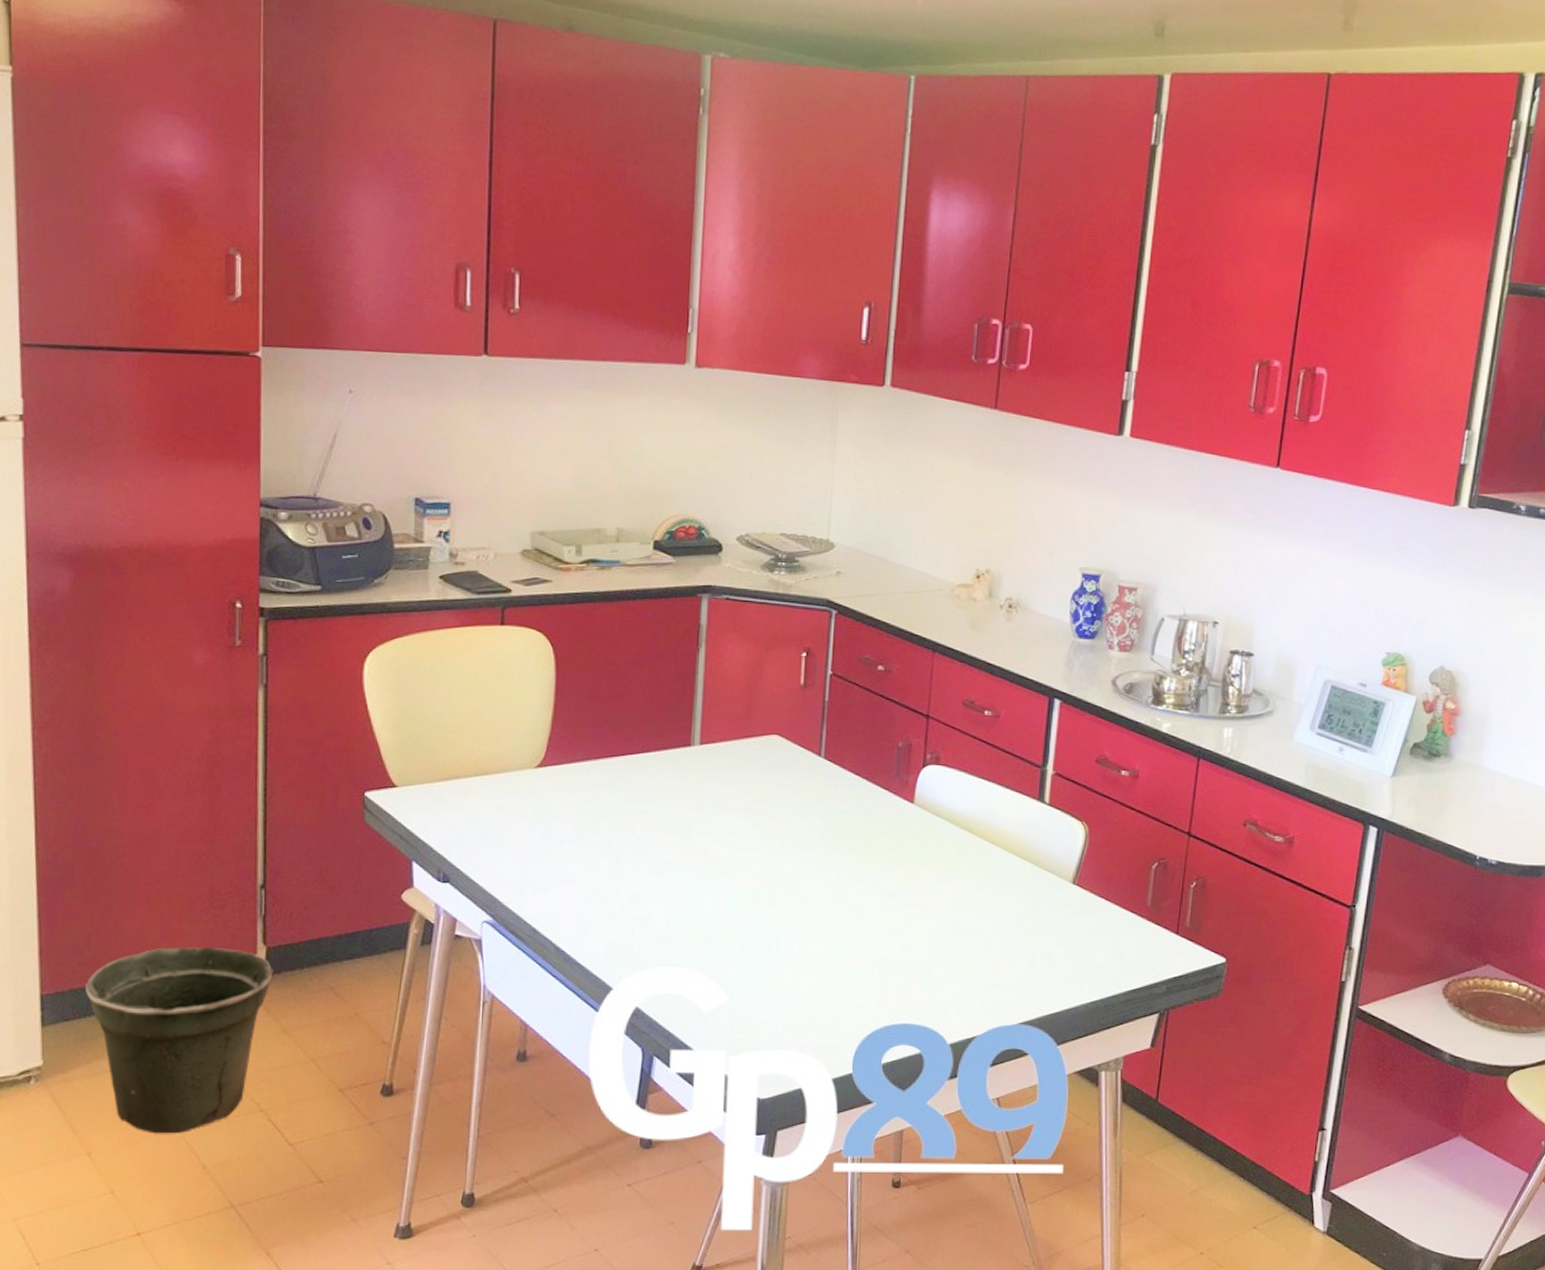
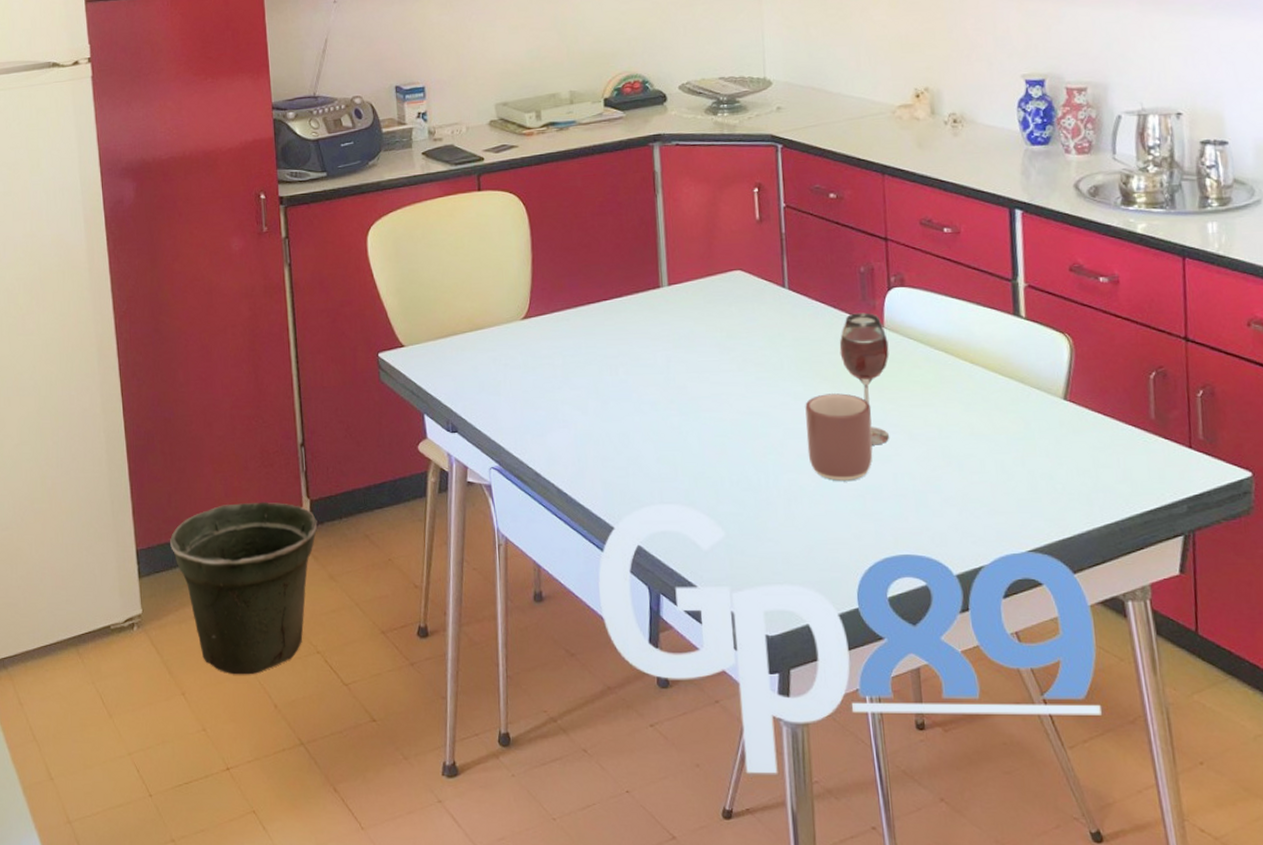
mug: none [822,865,891,951] -> present [805,393,873,481]
wineglass: none [867,787,916,918] -> present [839,312,889,445]

